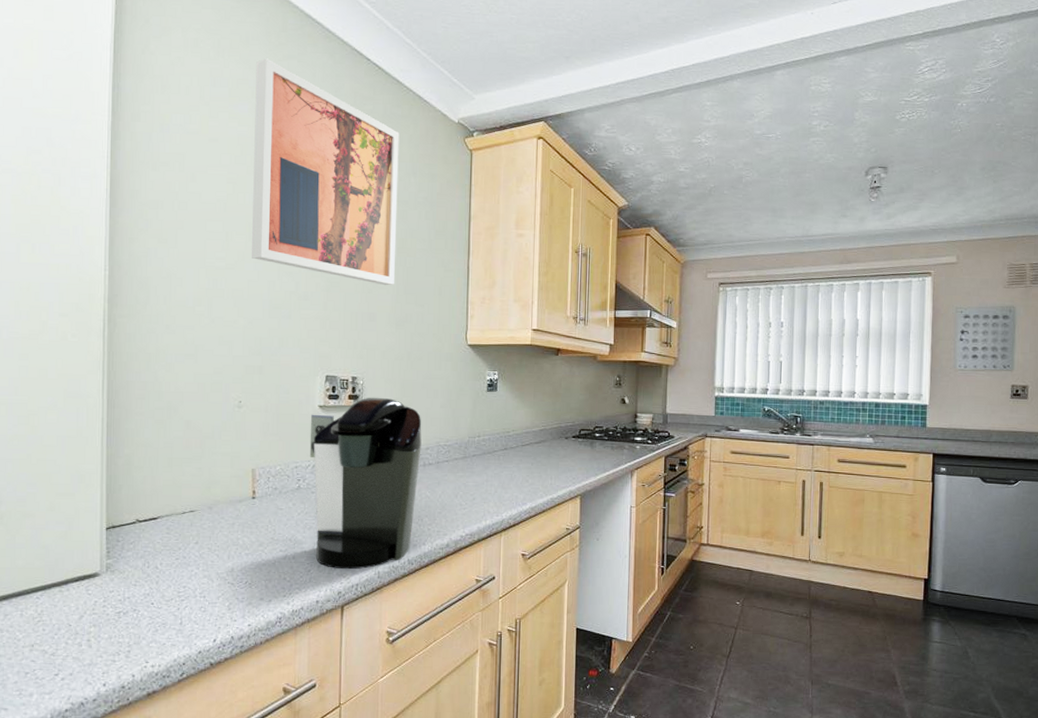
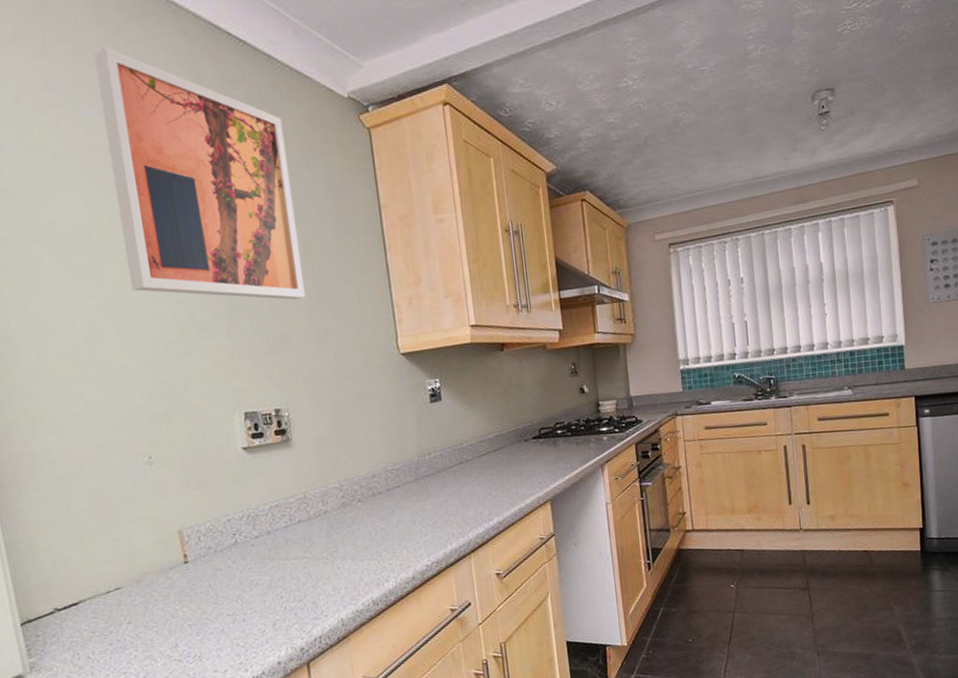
coffee maker: present [309,397,422,570] -> none [234,427,373,624]

